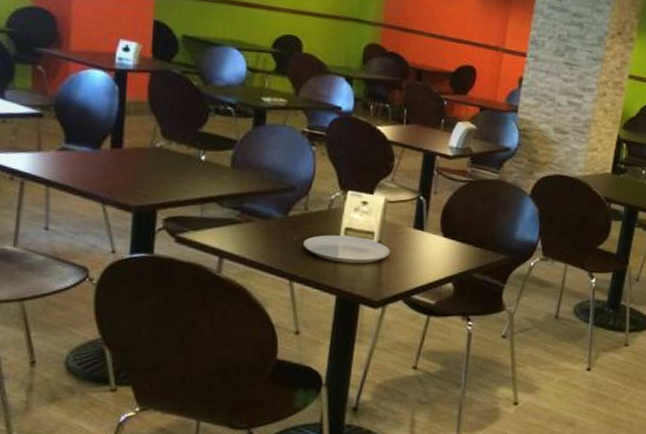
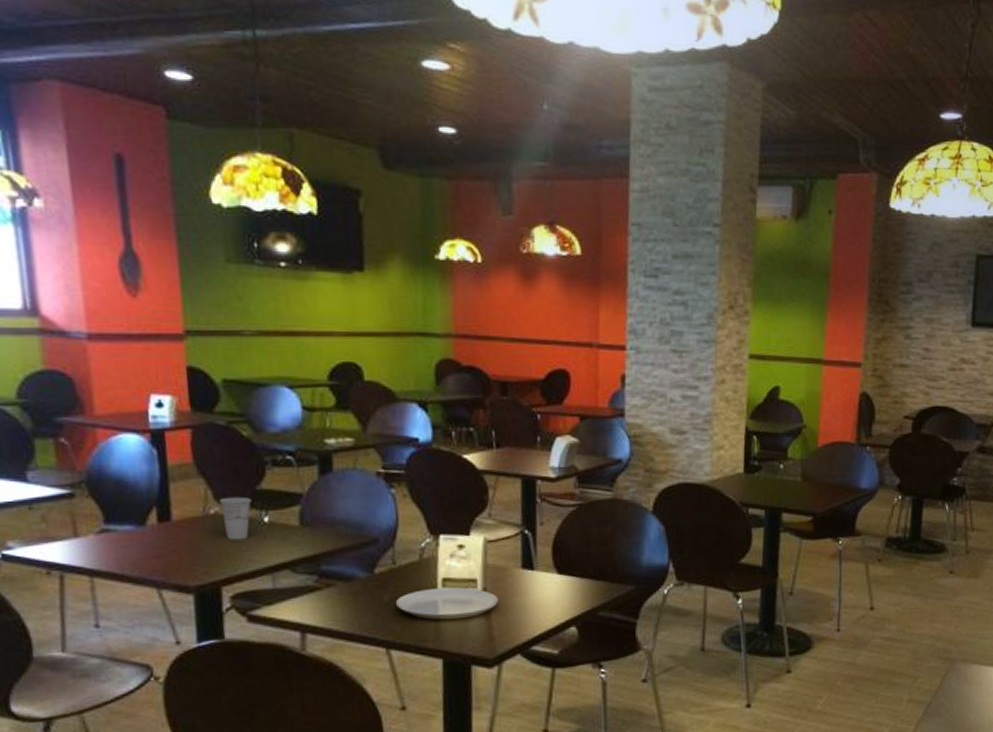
cup: none [165,134,193,173] -> present [219,496,252,540]

